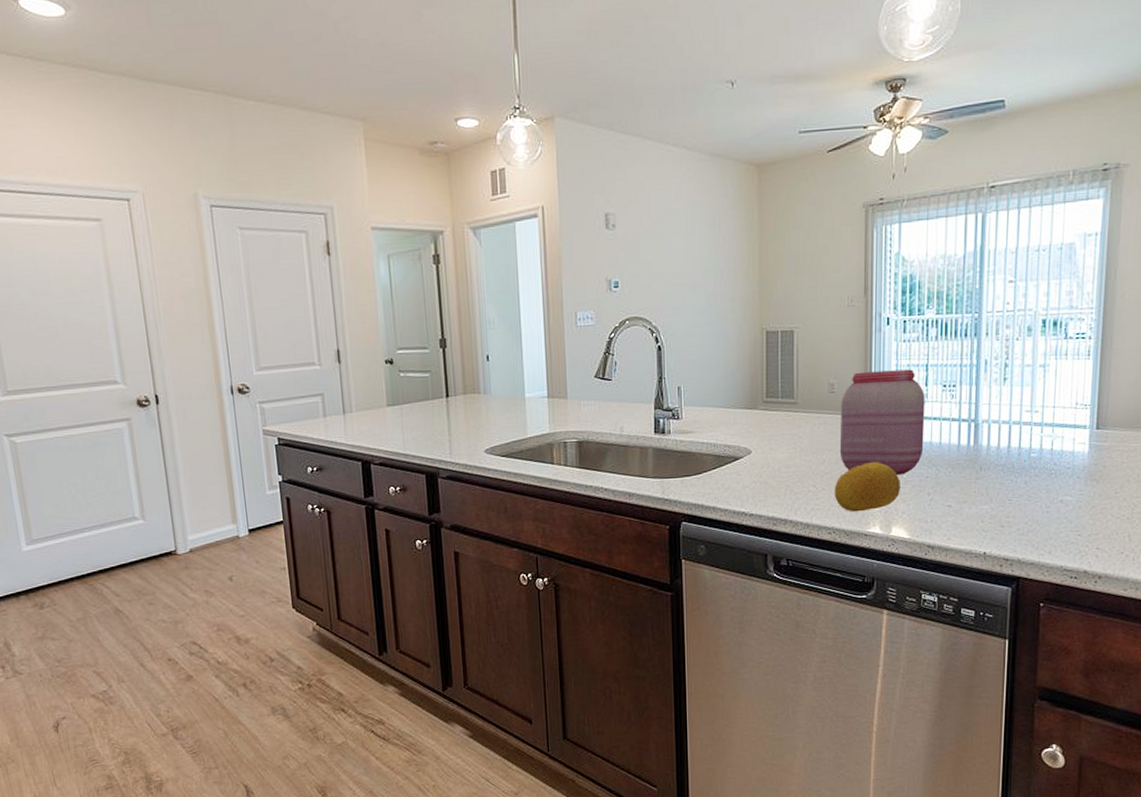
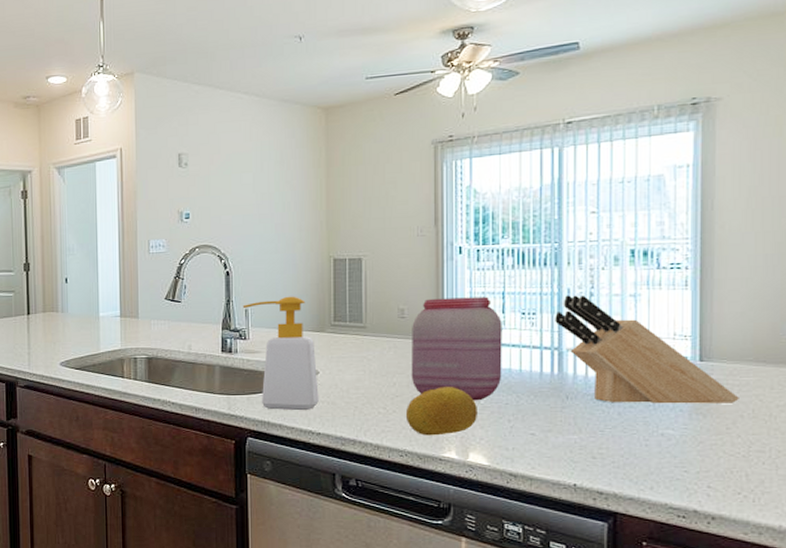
soap bottle: none [675,371,751,493] -> present [242,296,319,411]
knife block: none [973,366,1127,473] -> present [555,295,739,404]

